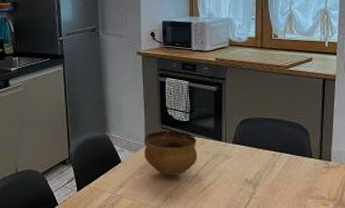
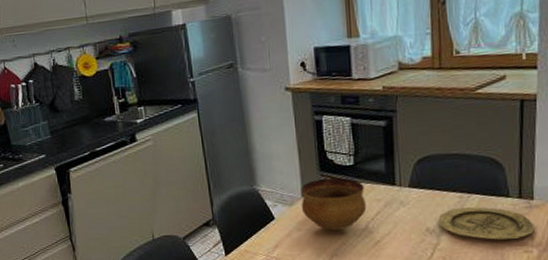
plate: none [255,164,331,193] -> present [438,207,535,240]

